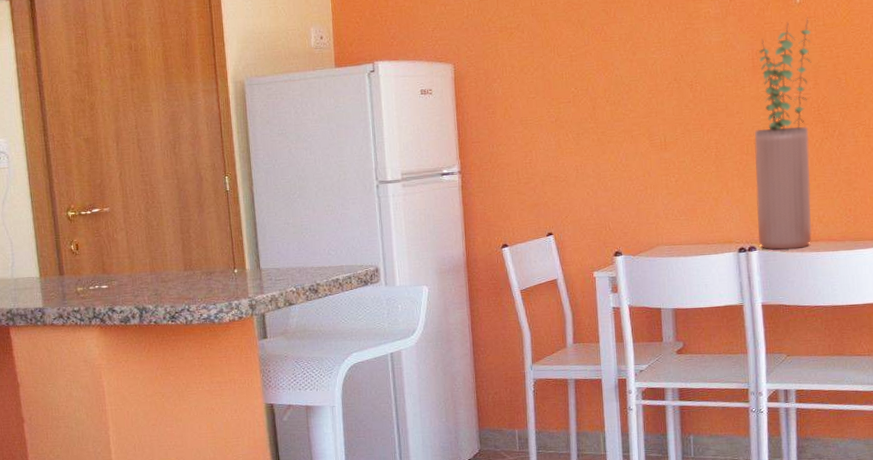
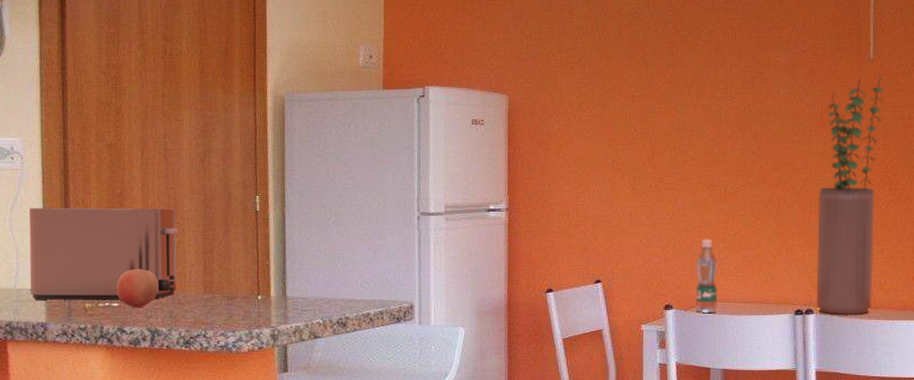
toaster: none [18,194,159,288] -> present [28,208,178,301]
fruit: none [104,252,144,289] -> present [116,269,160,308]
bottle: none [641,186,665,258] -> present [695,239,718,314]

